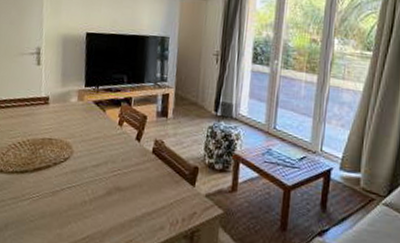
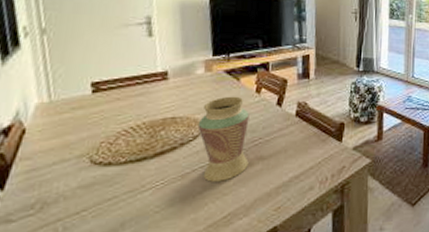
vase: none [68,125,112,205] -> present [197,96,249,182]

